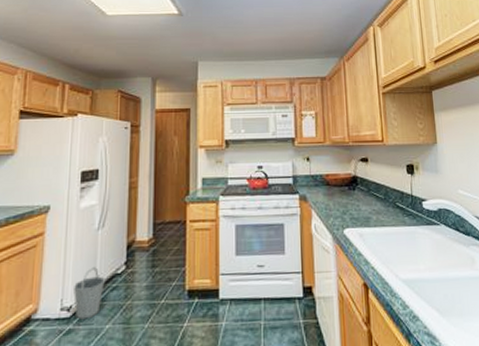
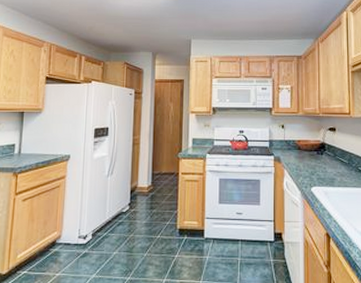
bucket: present [73,266,105,320] -> none [88,205,113,246]

